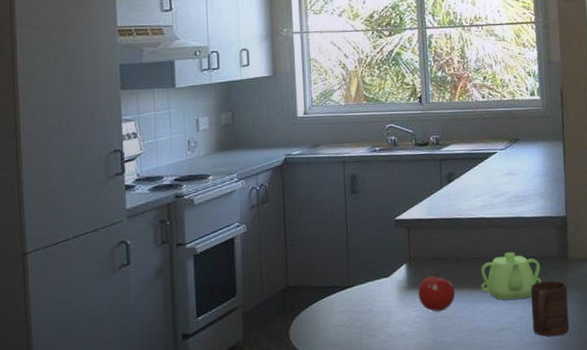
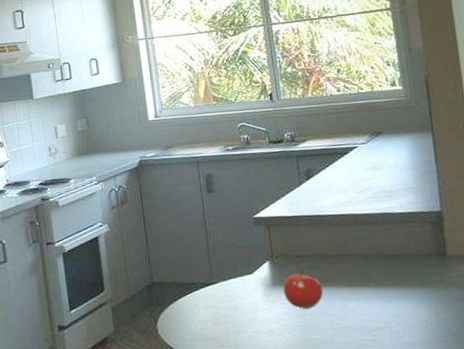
teapot: present [481,252,542,301] -> none [349,249,418,299]
cup: present [530,280,570,337] -> none [405,278,454,337]

